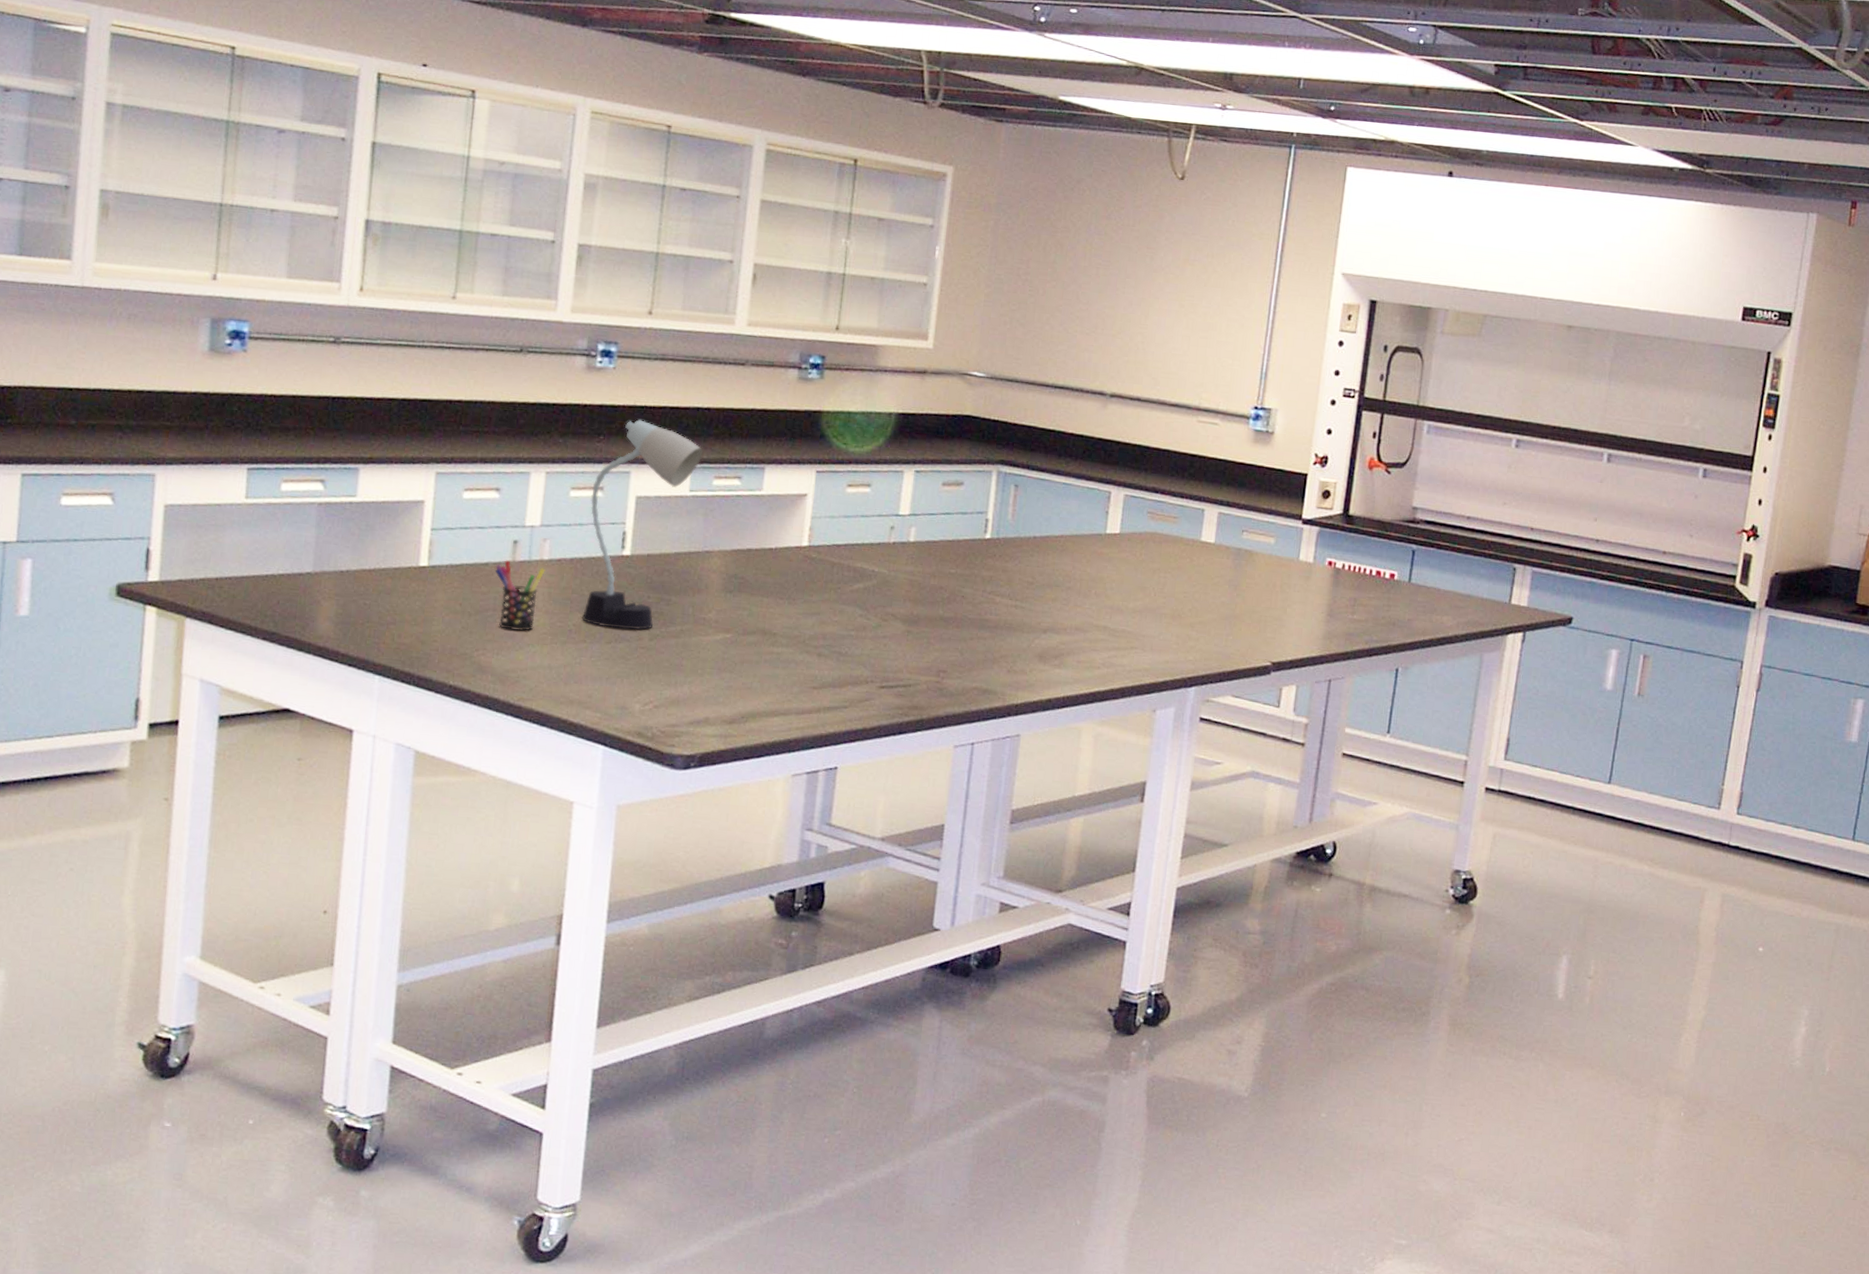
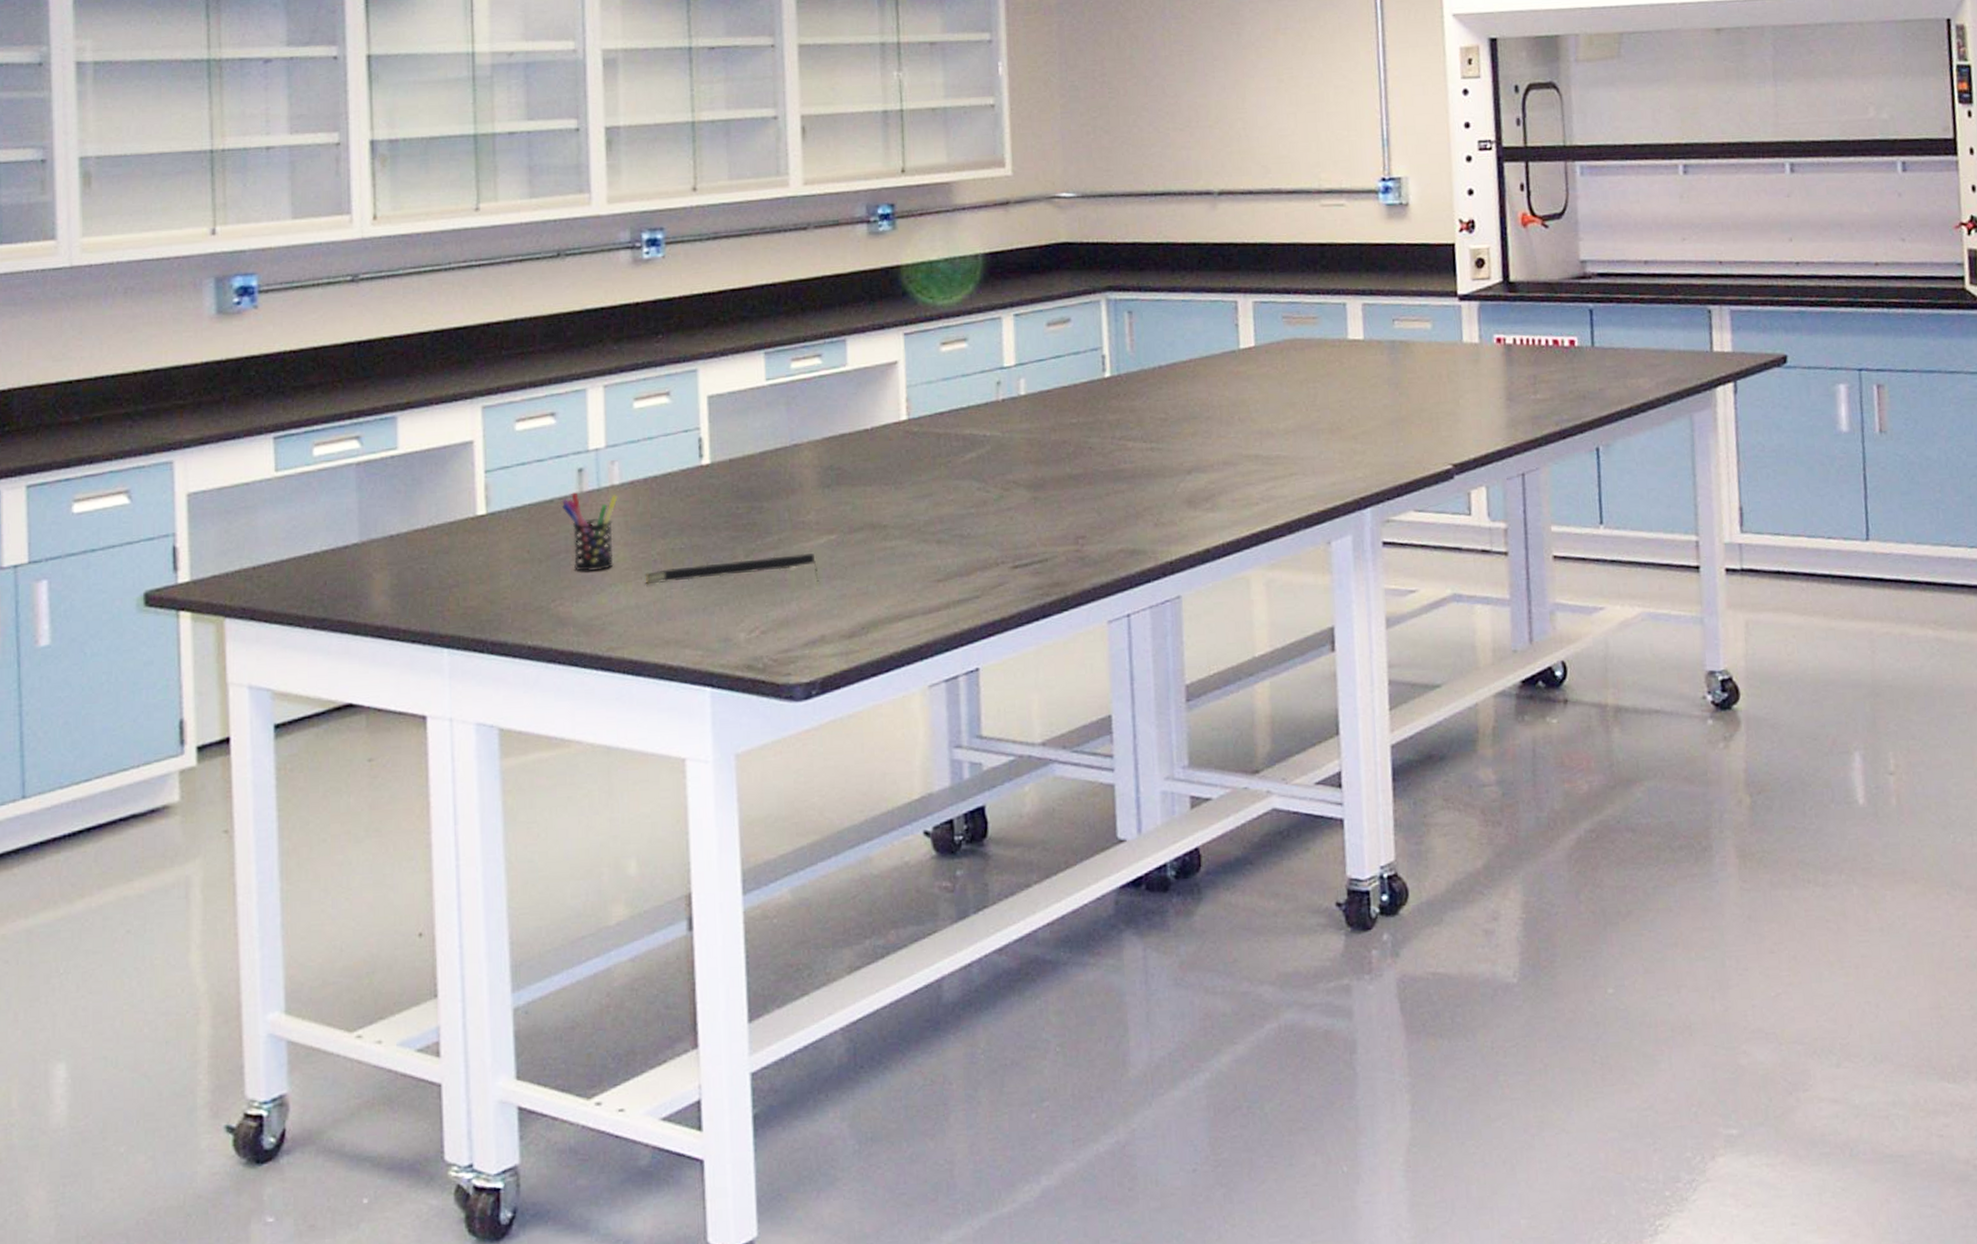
notepad: none [559,639,711,672] -> present [645,553,819,585]
desk lamp: present [582,420,703,630] -> none [657,309,775,550]

